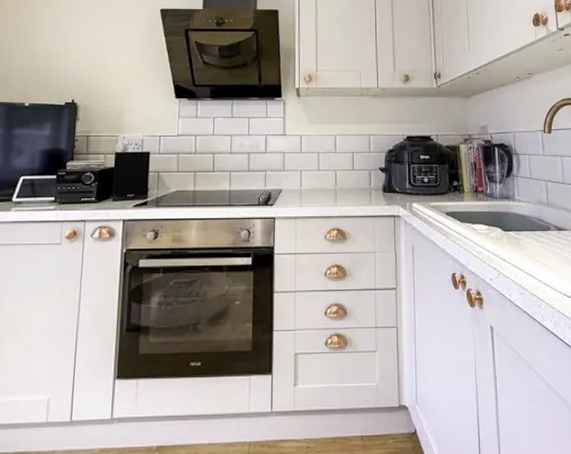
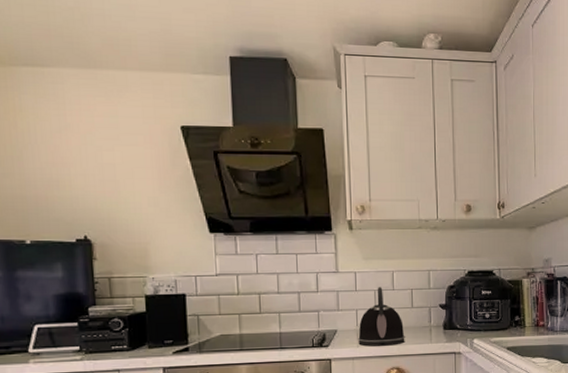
kettle: none [300,150,346,208] -> present [357,287,405,348]

